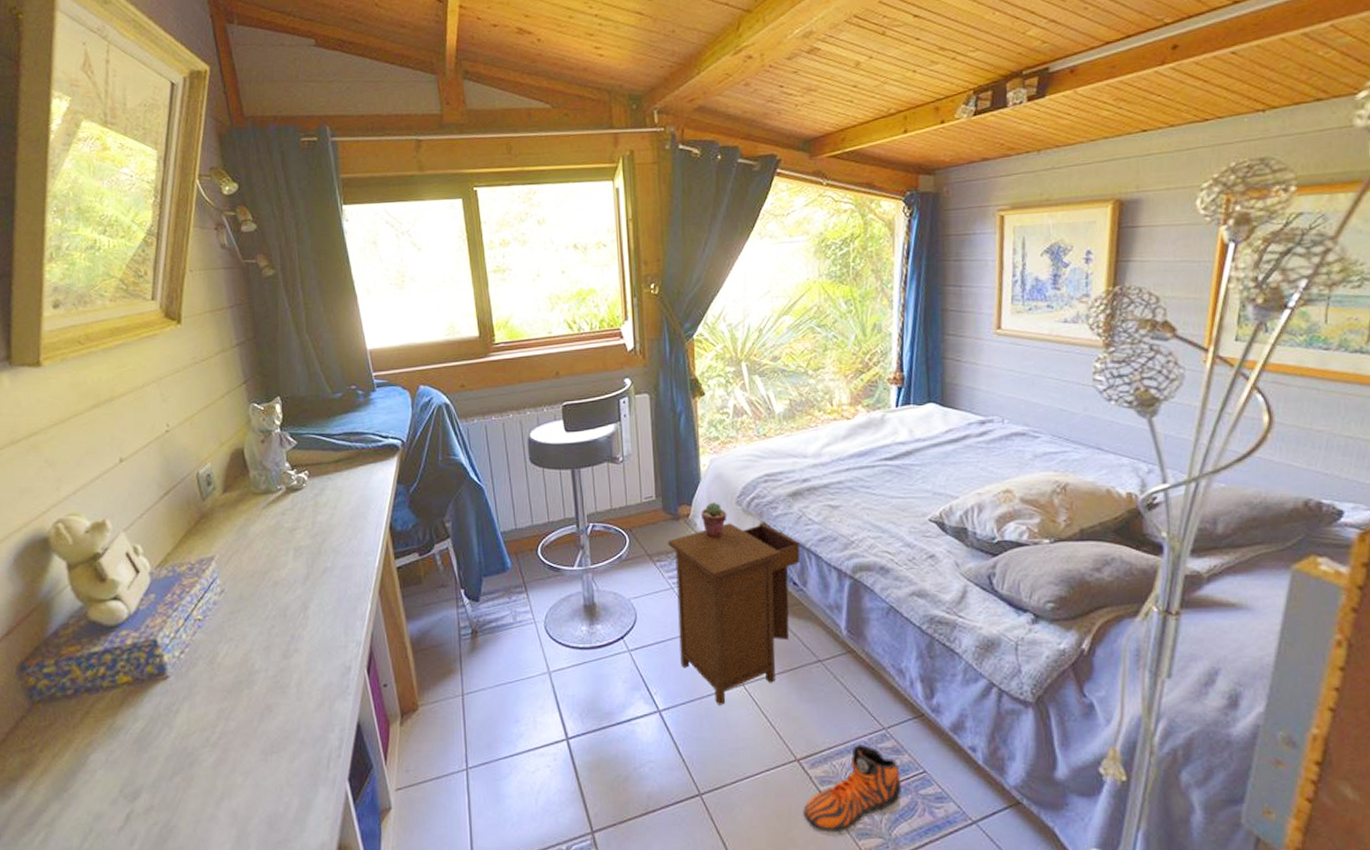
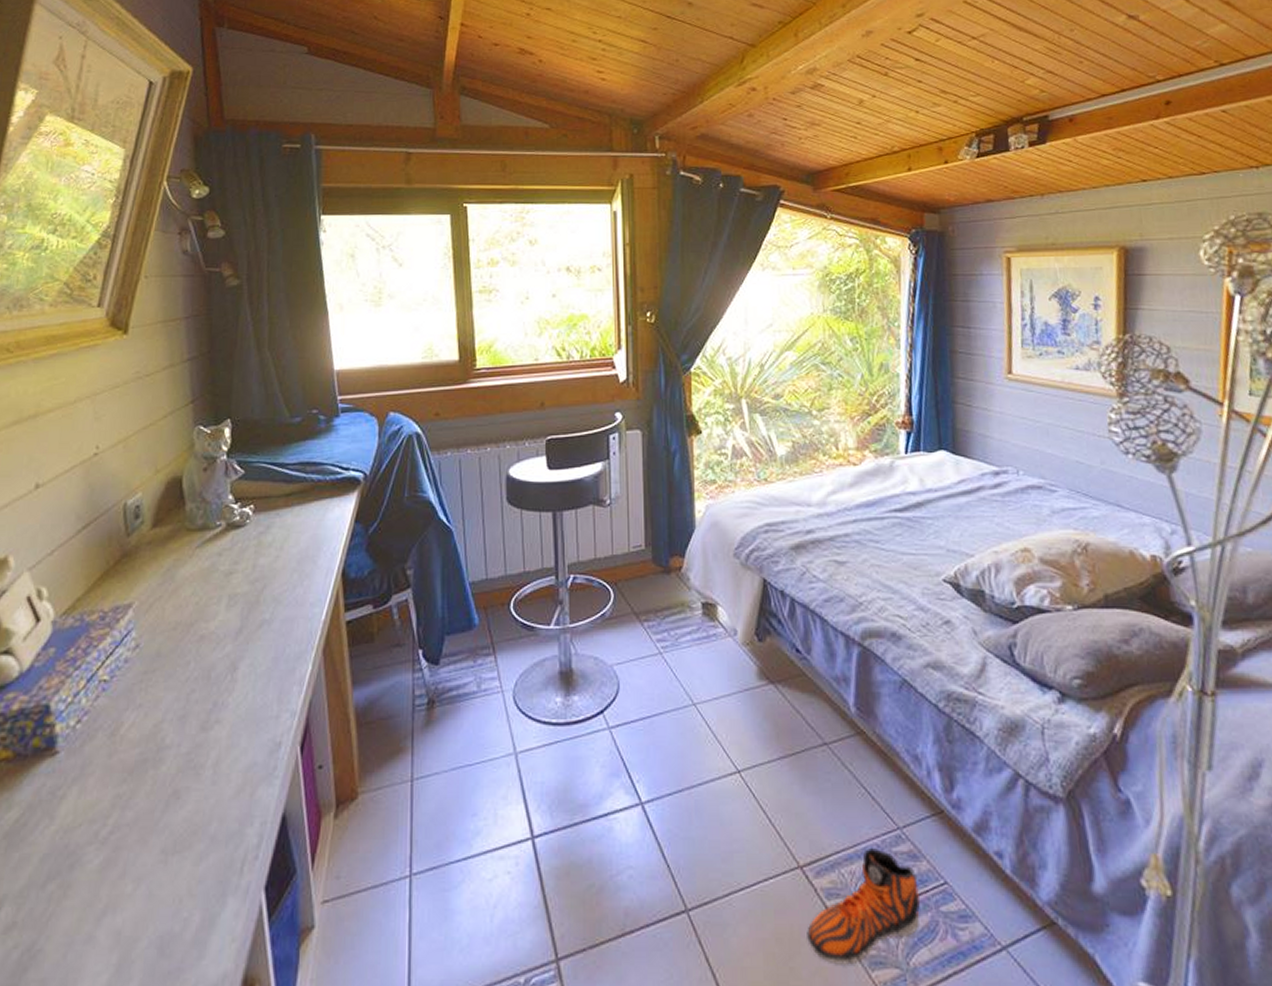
nightstand: present [668,522,801,705] -> none [657,578,804,797]
potted succulent: present [701,502,727,538] -> none [695,554,724,596]

